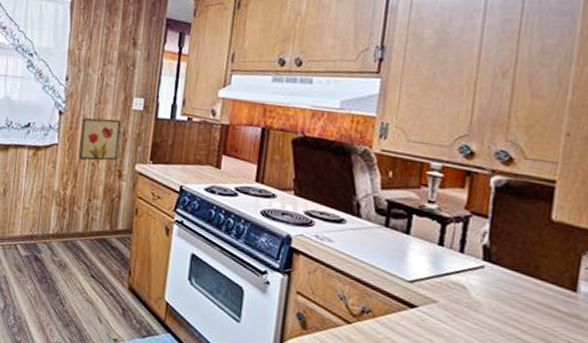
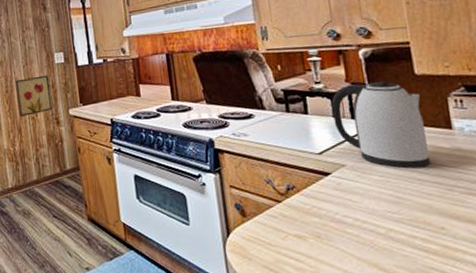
kettle: none [437,213,551,327] -> present [331,81,431,169]

